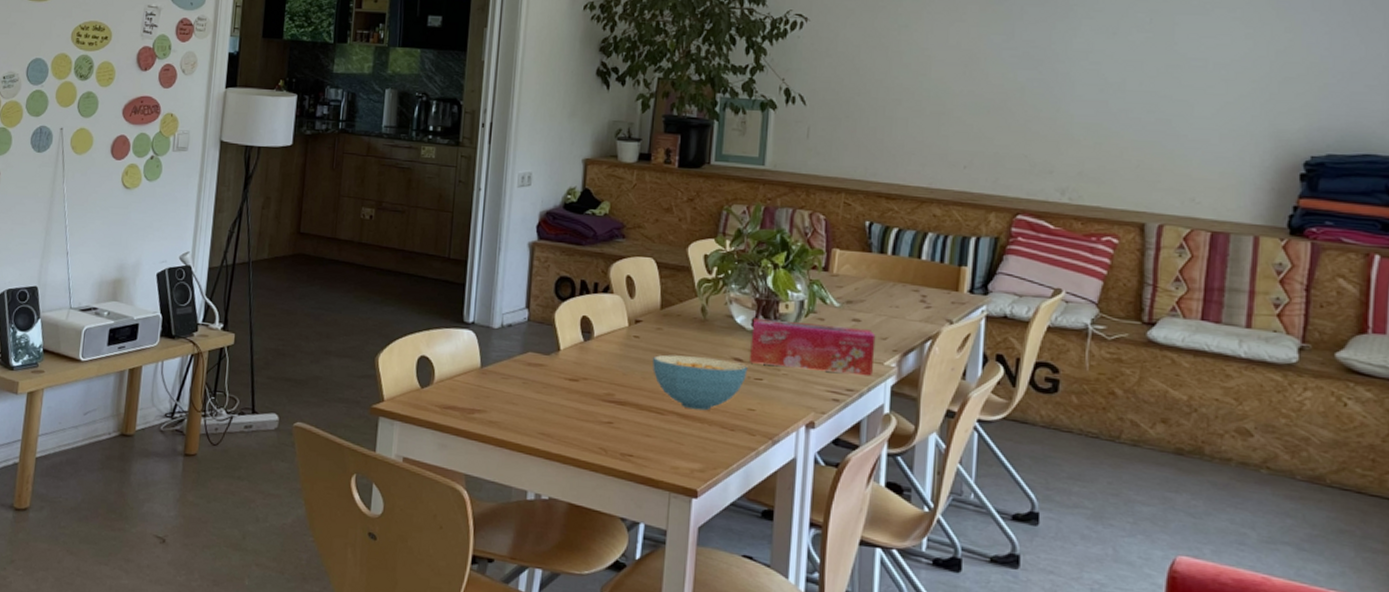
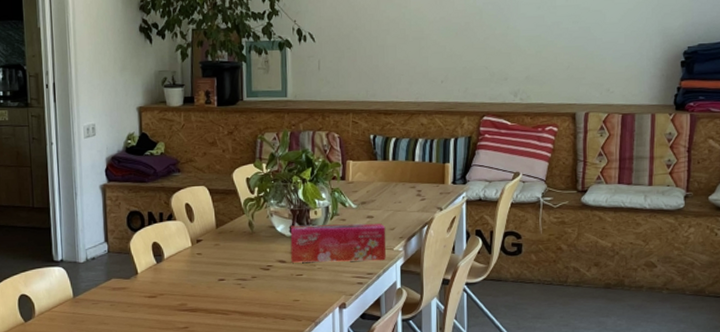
cereal bowl: present [652,354,748,411] -> none [214,263,290,307]

